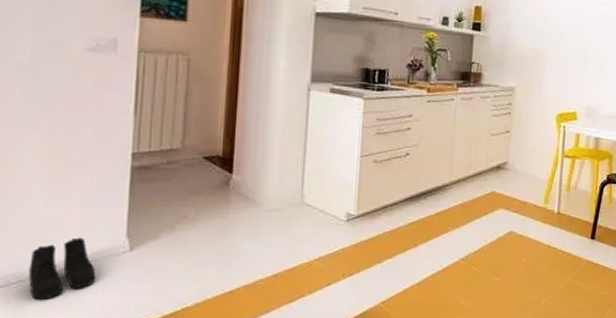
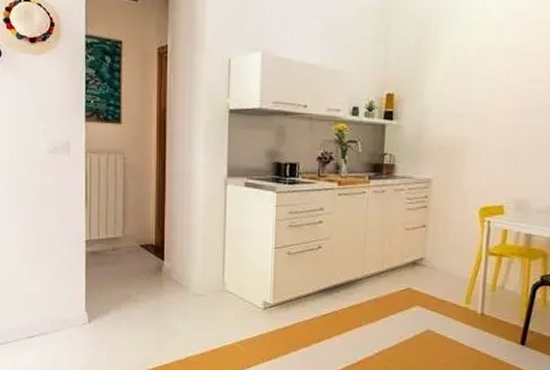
boots: present [29,237,96,300] -> none [20,309,66,357]

